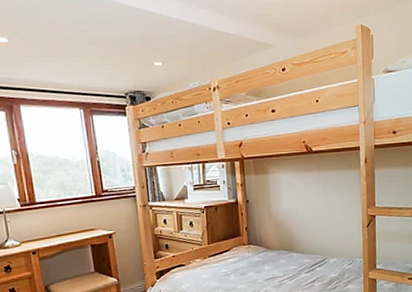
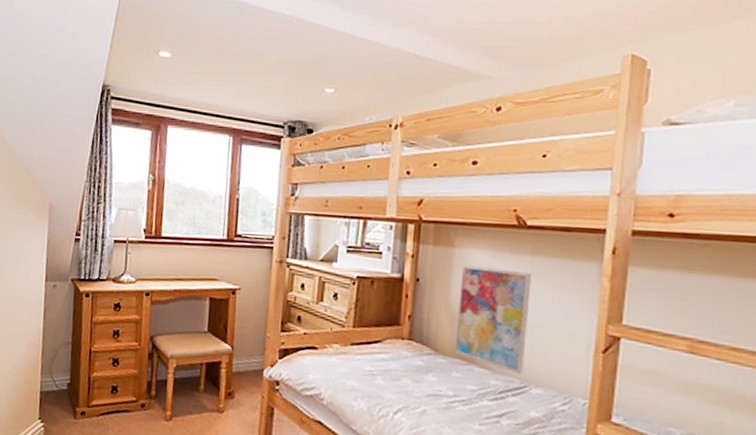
wall art: none [275,183,323,252] -> present [454,264,532,375]

